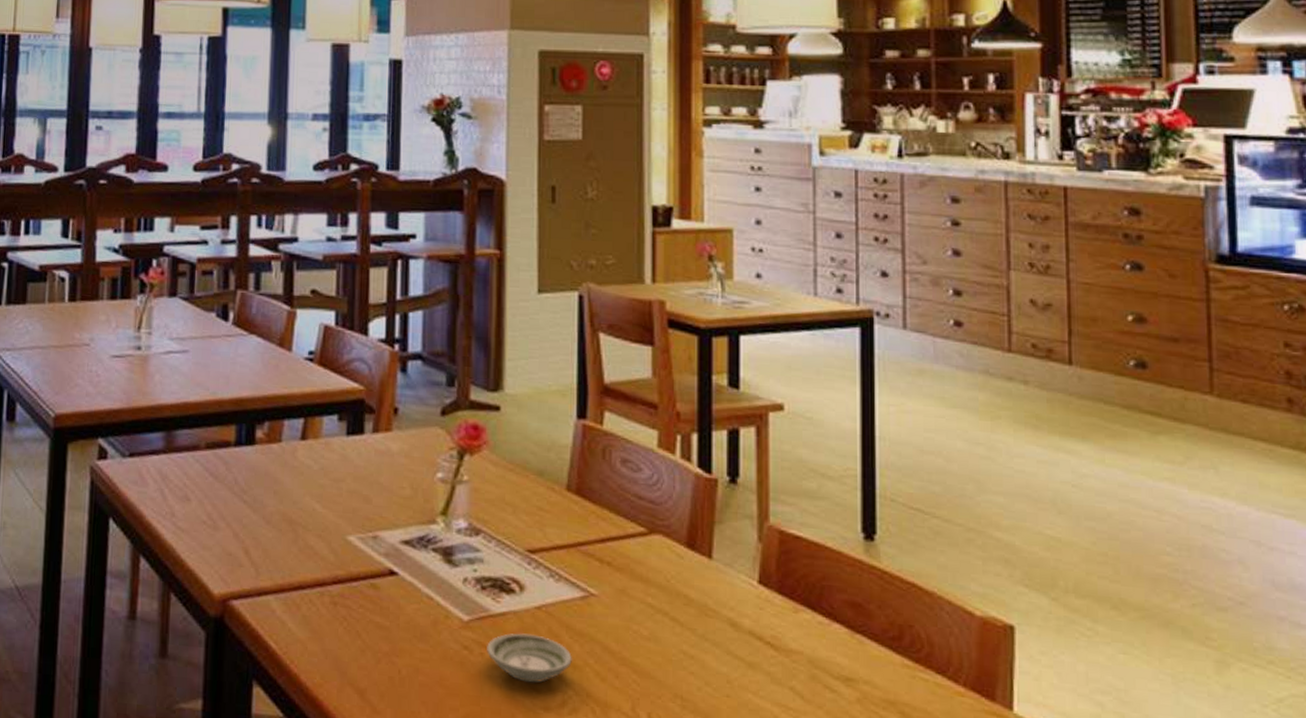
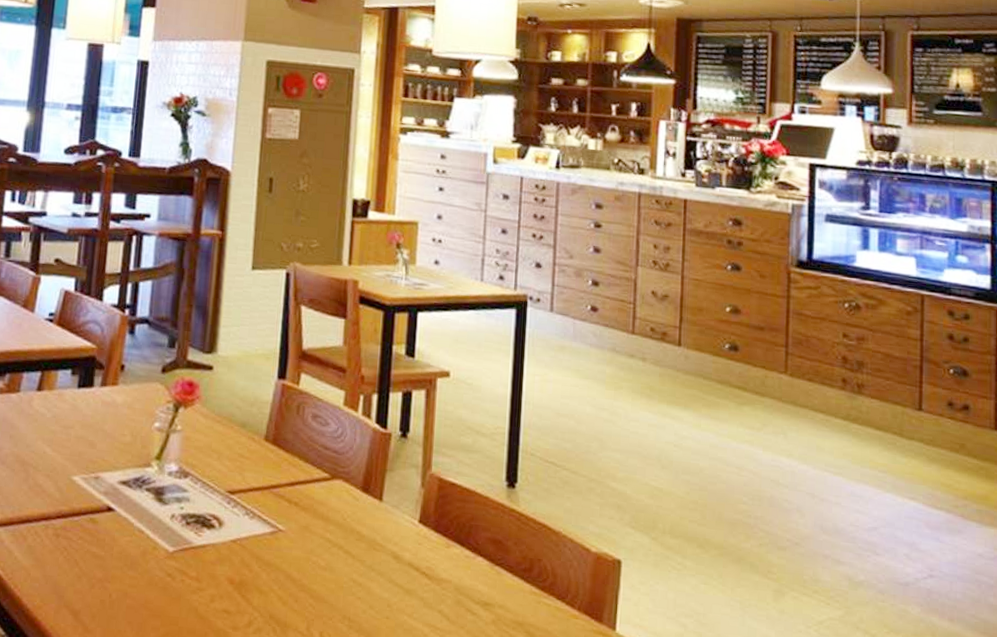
saucer: present [487,633,572,683] -> none [187,563,260,606]

